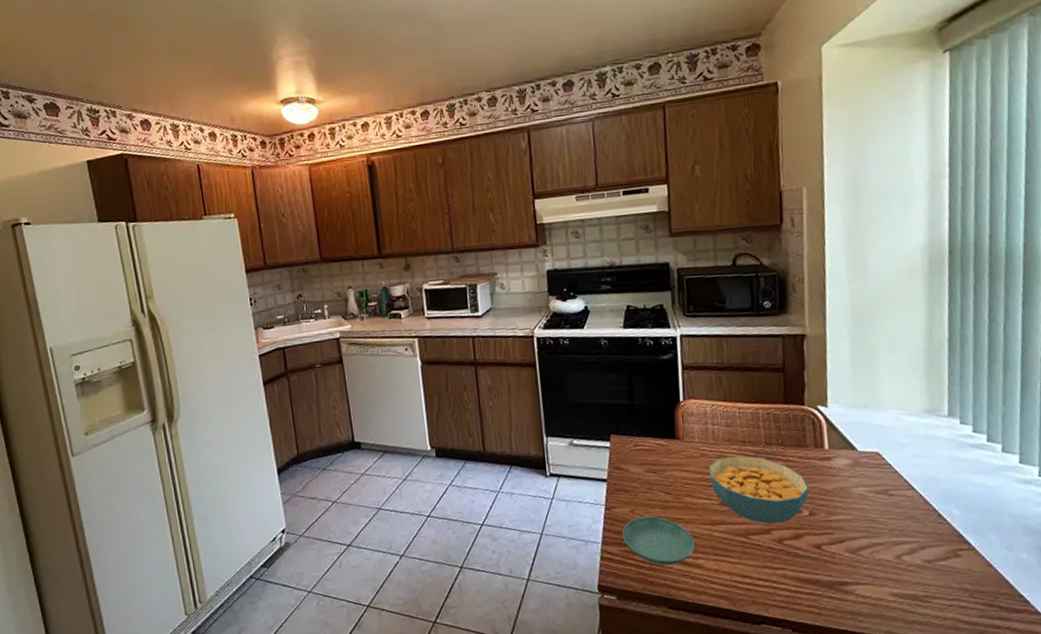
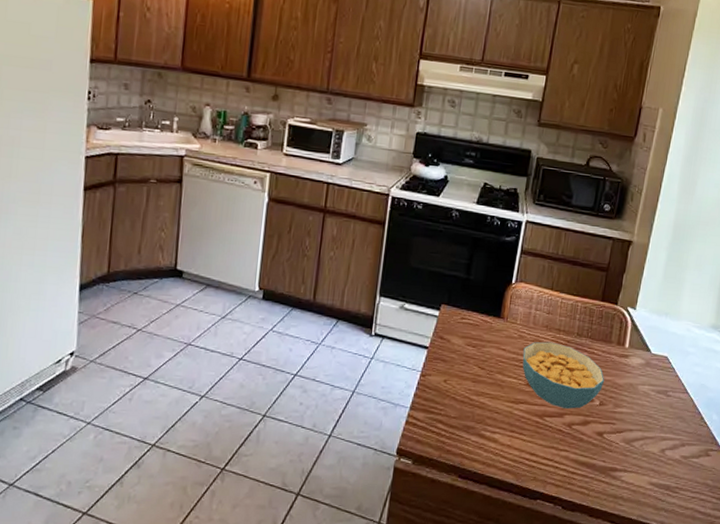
saucer: present [622,516,695,566] -> none [431,387,496,437]

